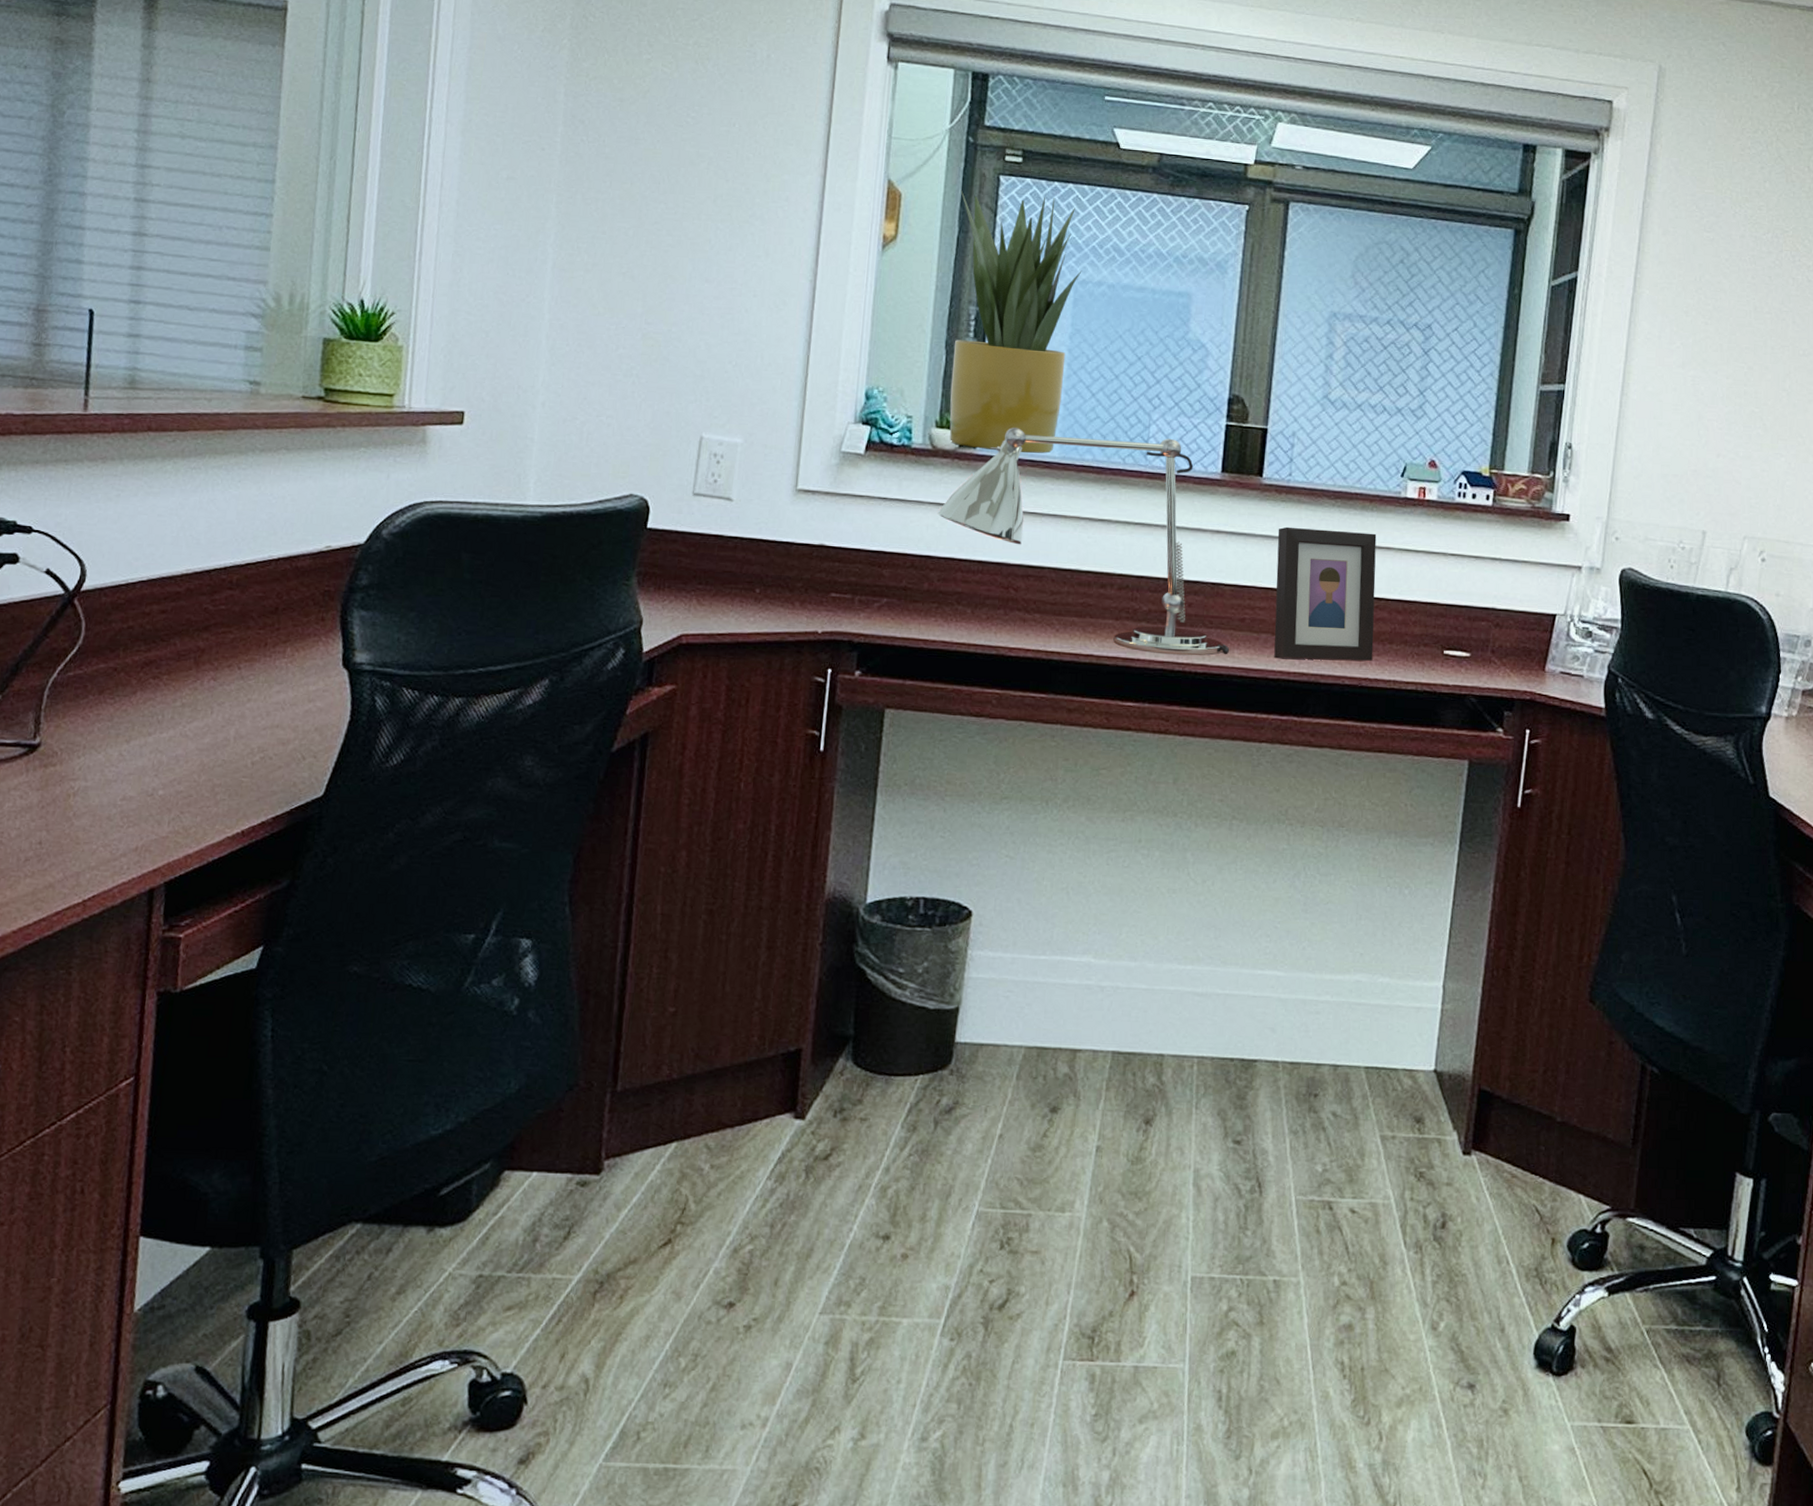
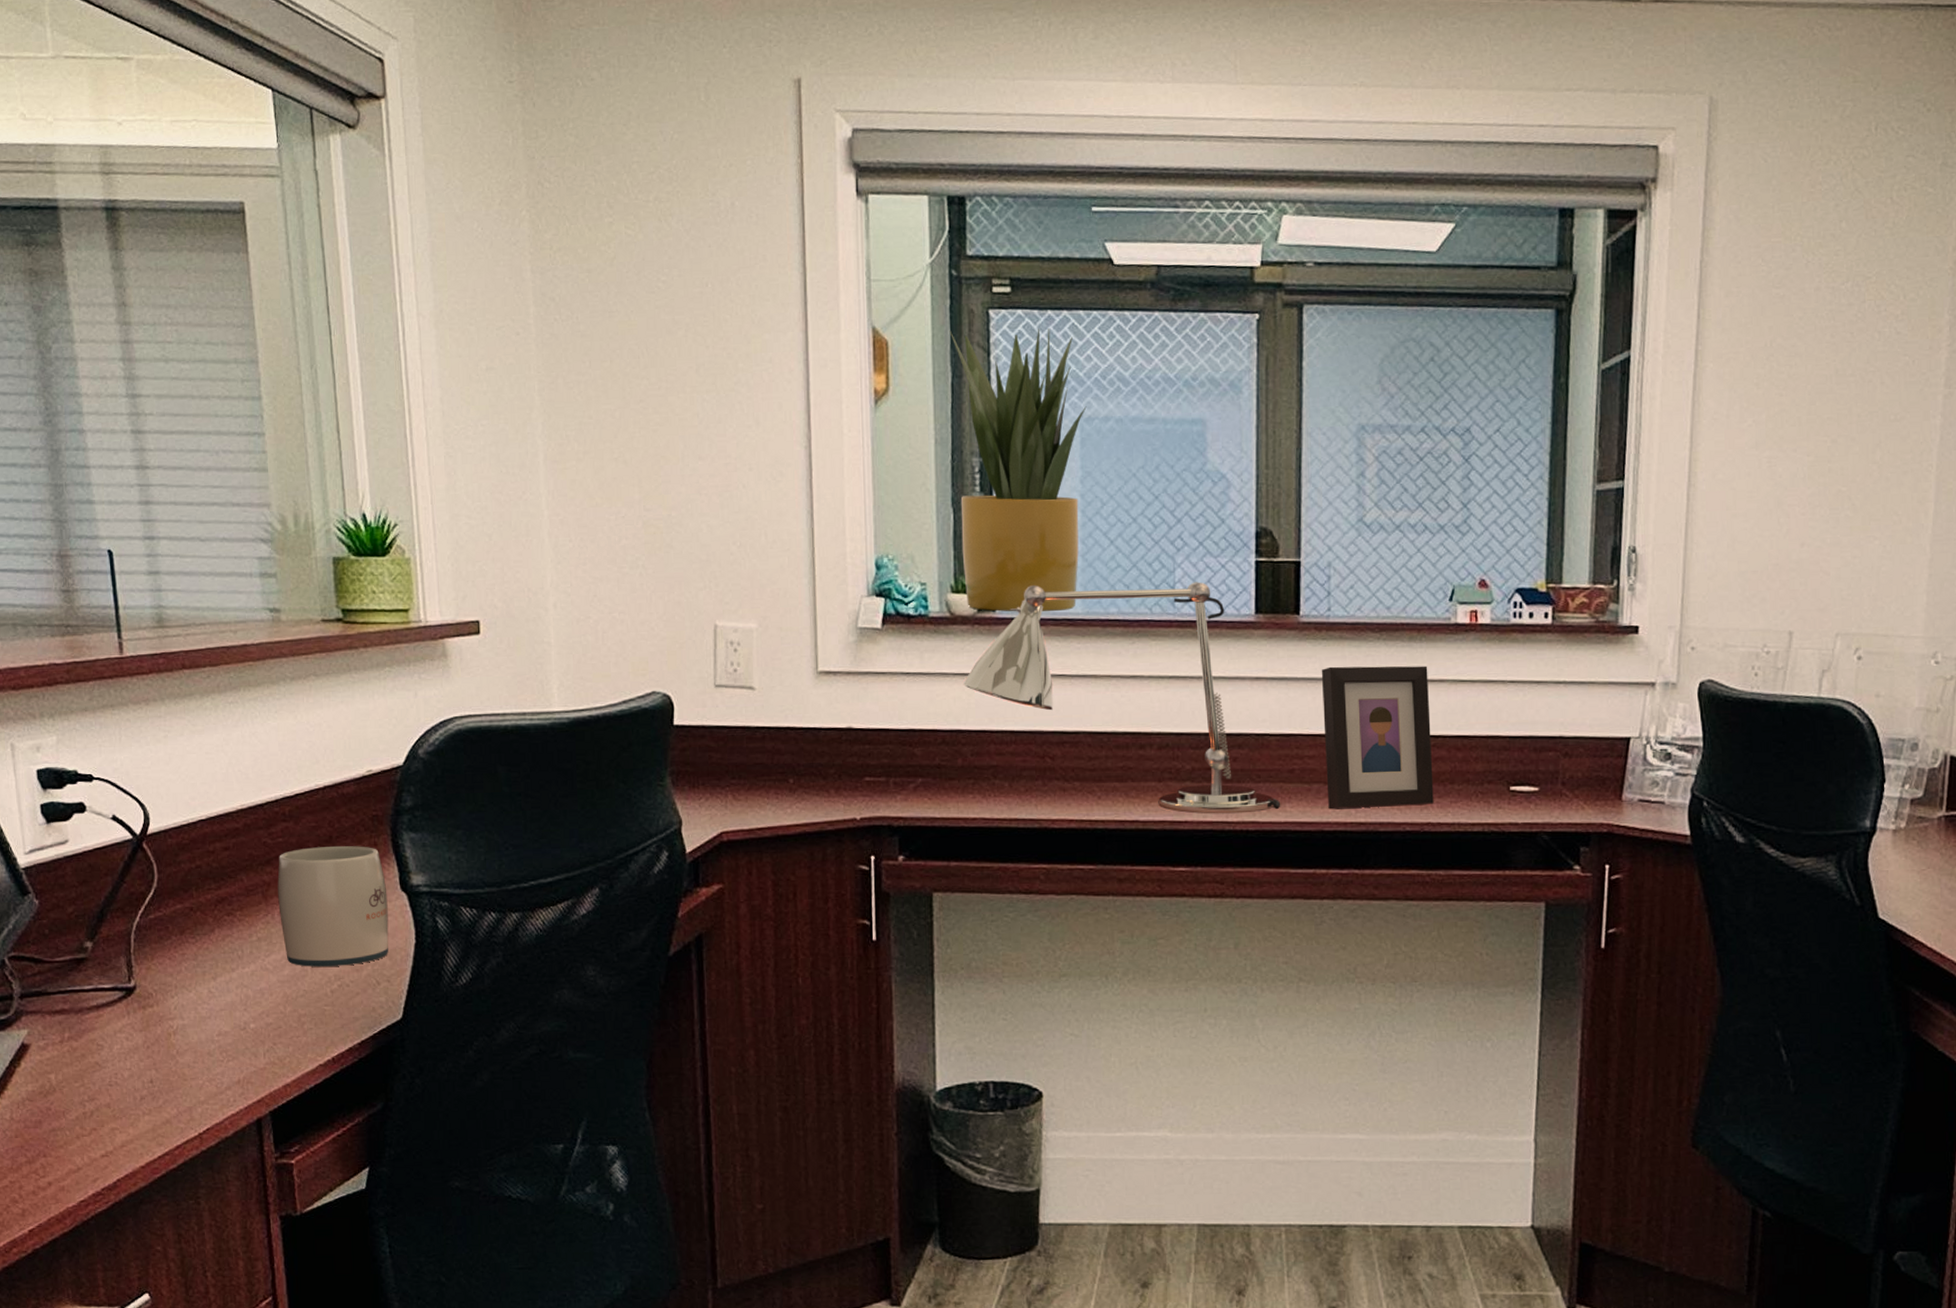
mug: none [209,617,328,738] -> present [277,846,389,967]

